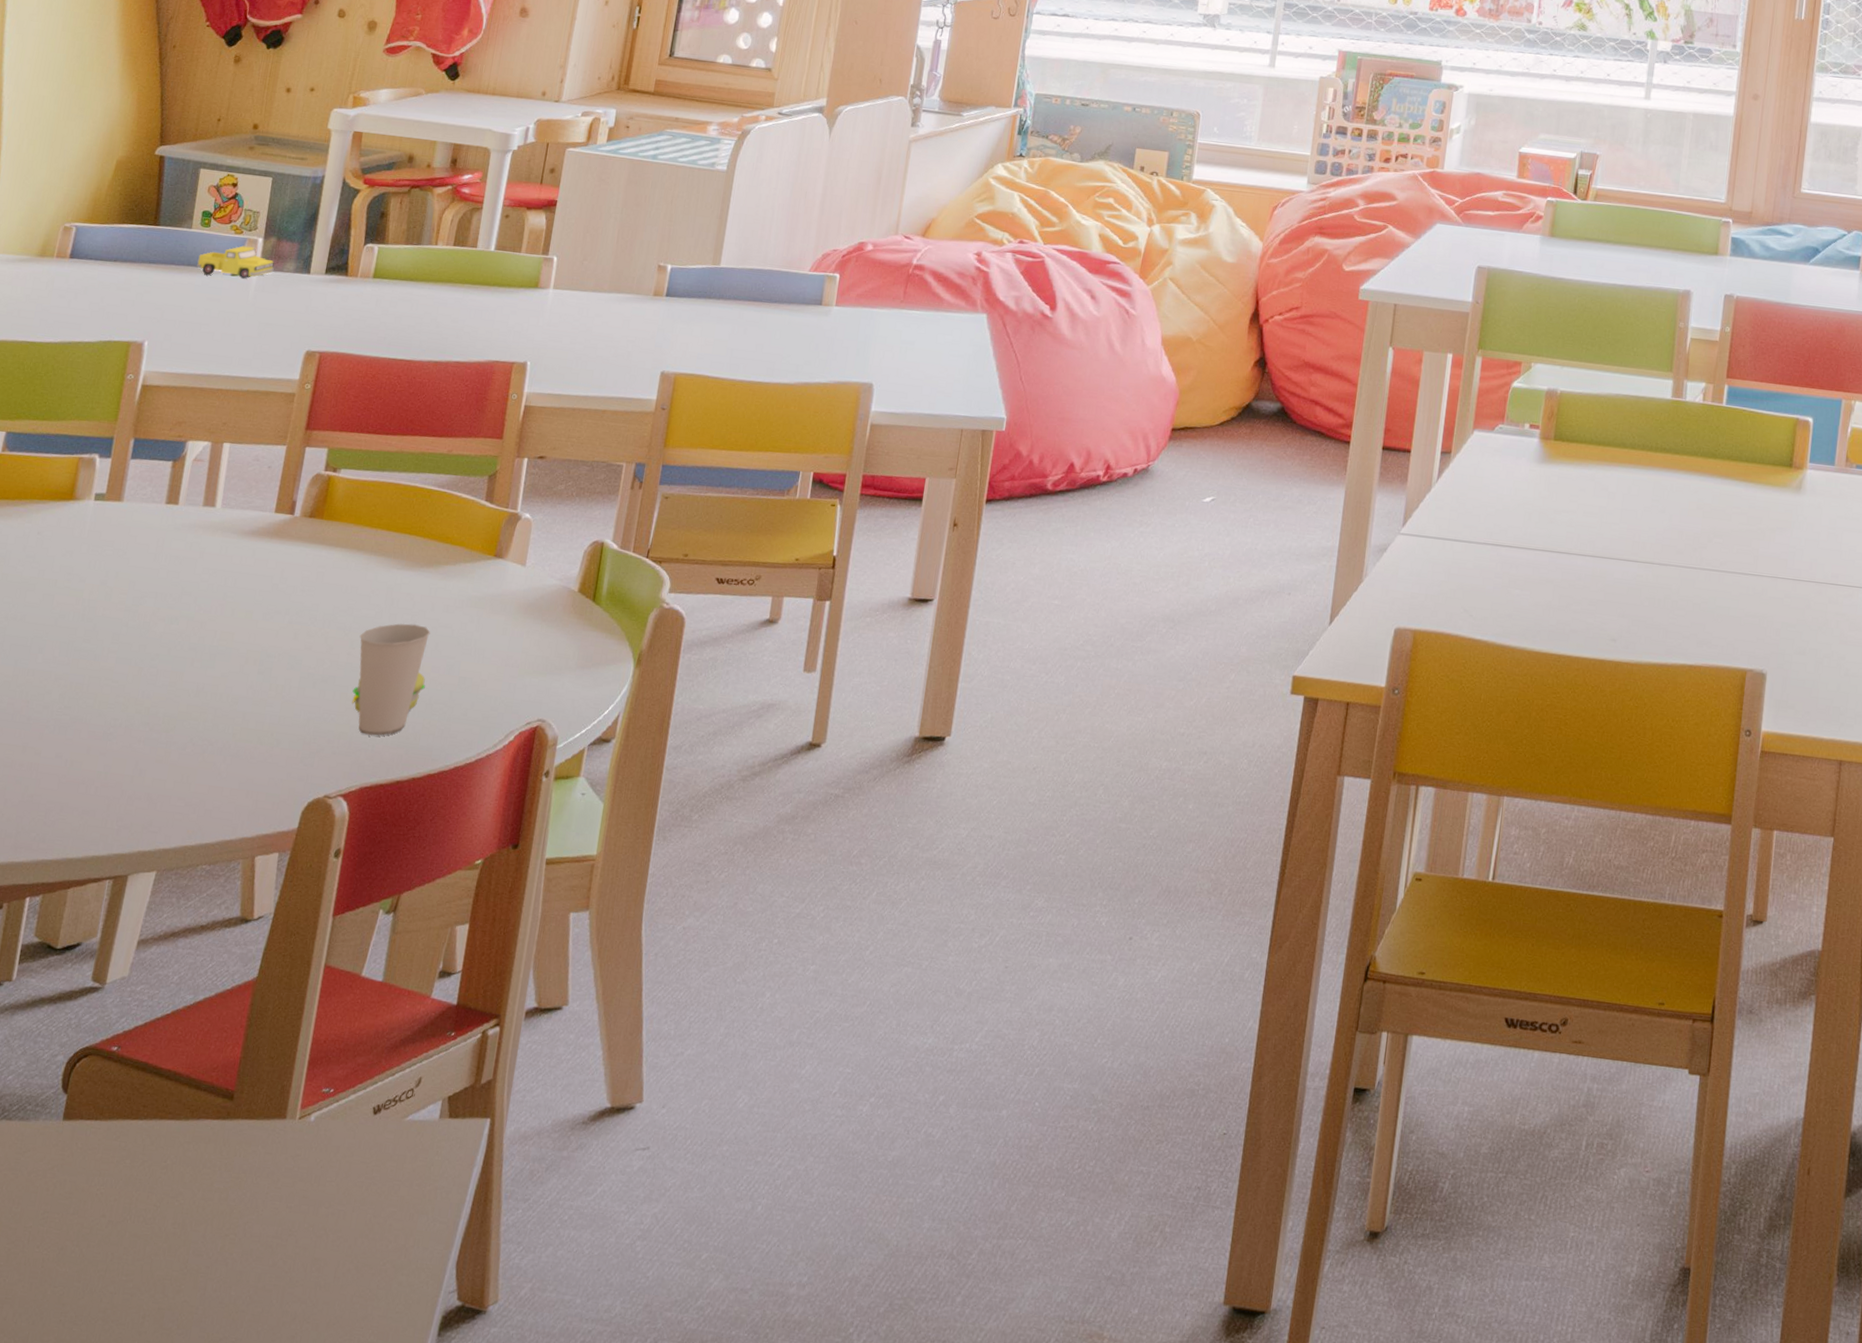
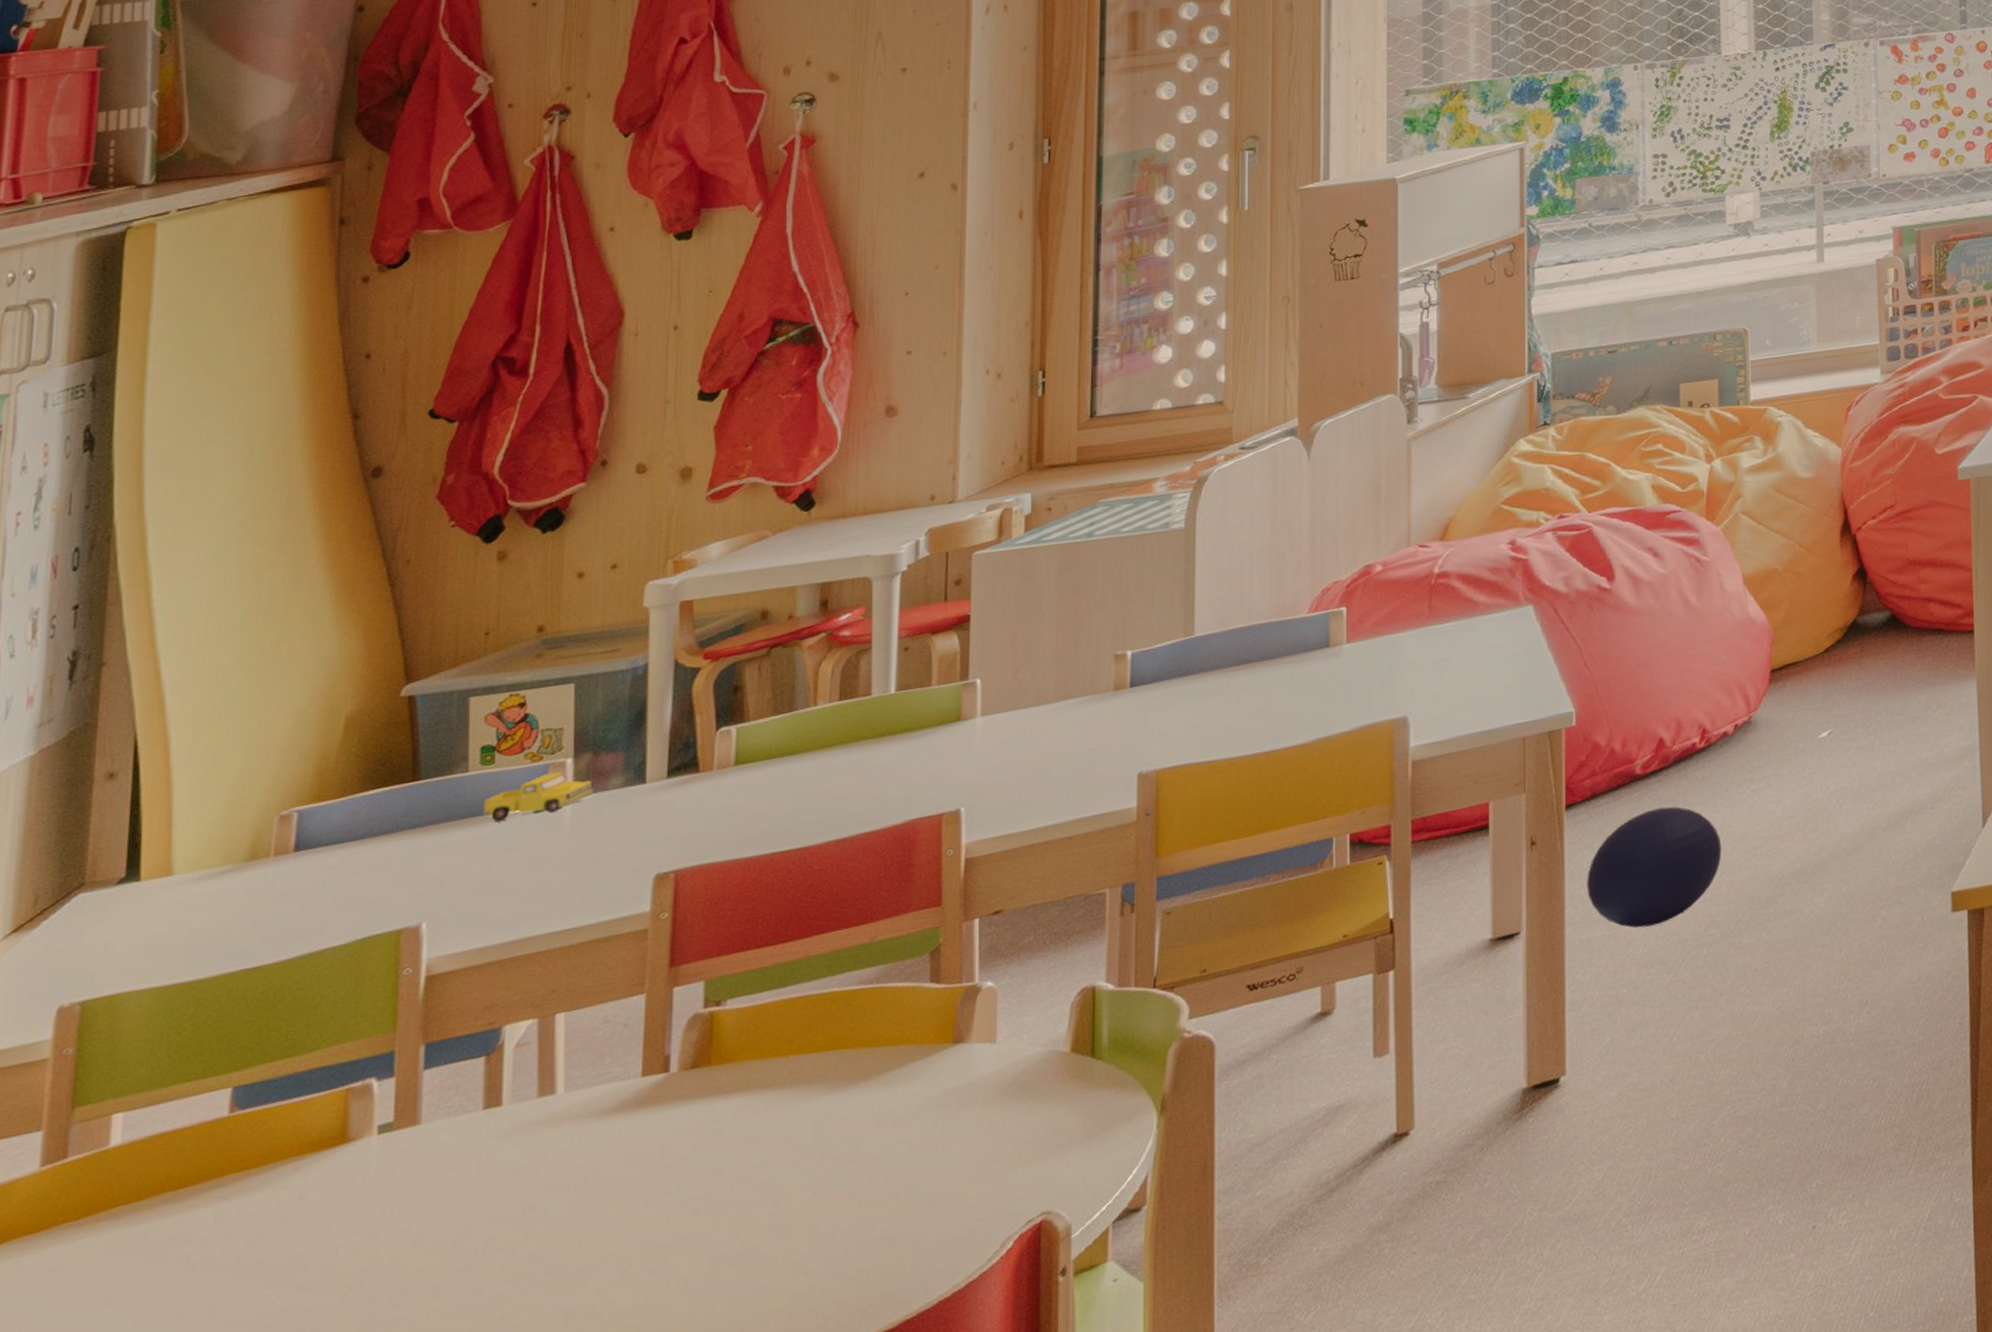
cup: present [352,623,431,736] -> none [784,1151,884,1301]
ball: none [992,524,1108,628] -> present [1587,806,1722,928]

